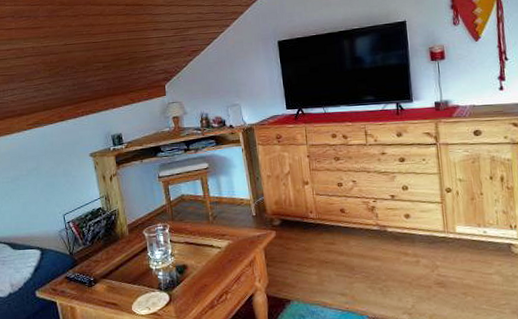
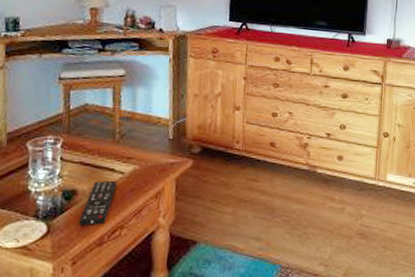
remote control: none [192,254,217,294] -> present [78,180,117,226]

